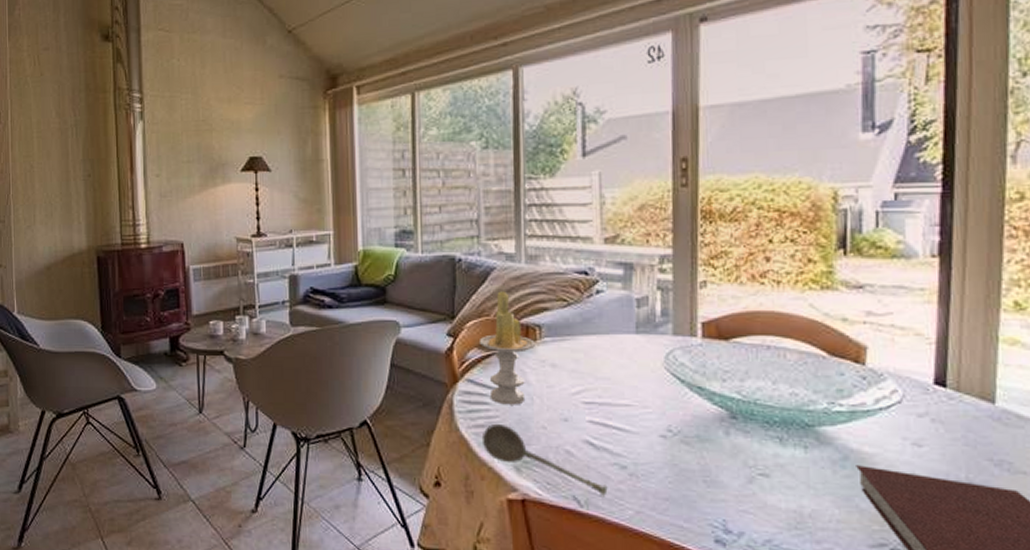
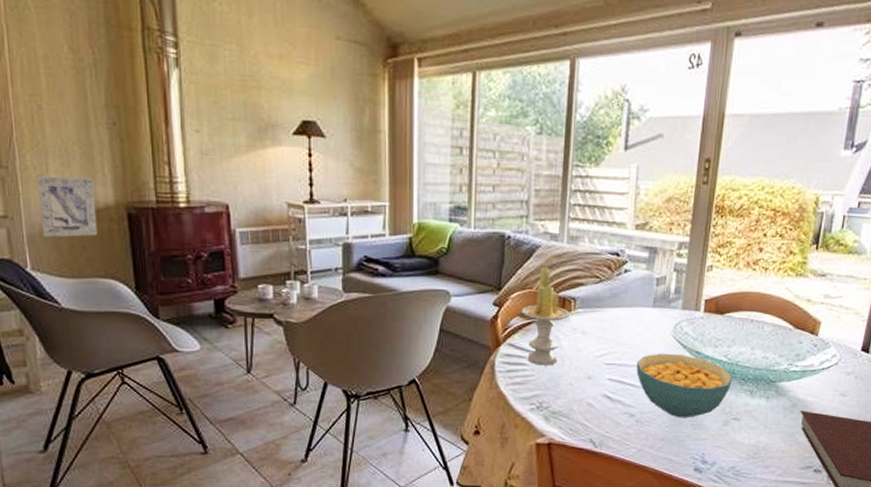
wall art: none [27,226,72,283] -> present [37,176,98,238]
soupspoon: present [481,424,608,497] -> none [517,382,618,439]
cereal bowl: none [622,389,752,472] -> present [636,353,732,418]

